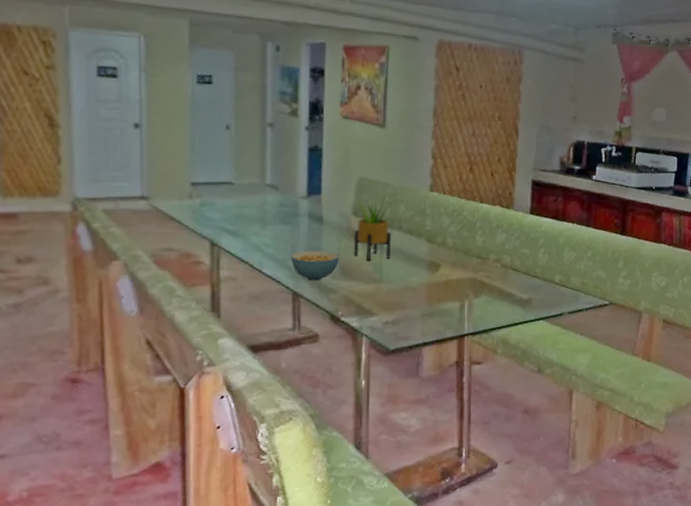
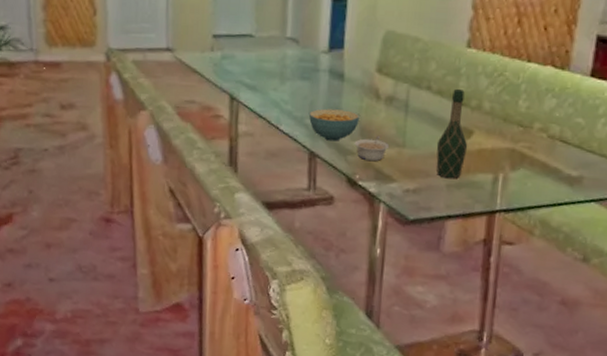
legume: none [335,273,368,297] -> present [354,135,390,161]
potted plant: present [354,196,391,261] -> none [376,52,420,123]
wine bottle: none [410,228,437,309] -> present [436,89,468,179]

